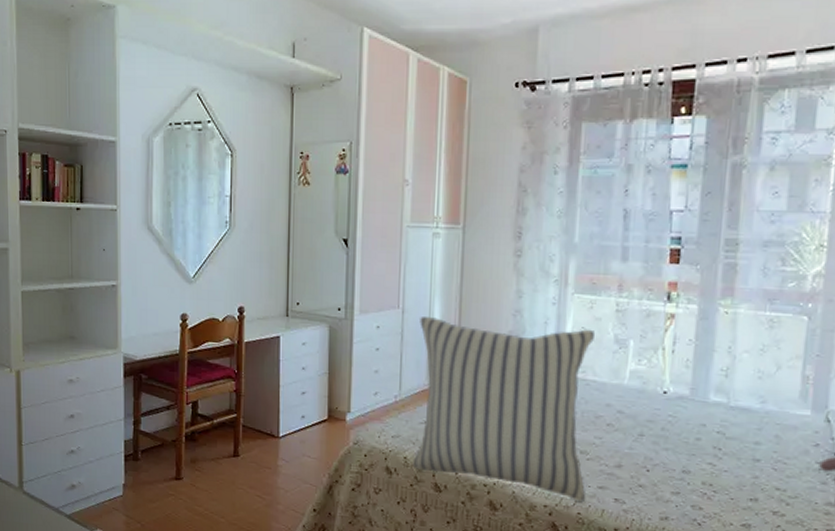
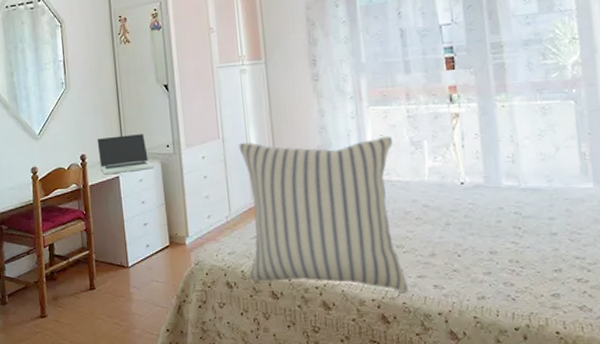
laptop: none [259,290,321,333] -> present [97,134,154,175]

